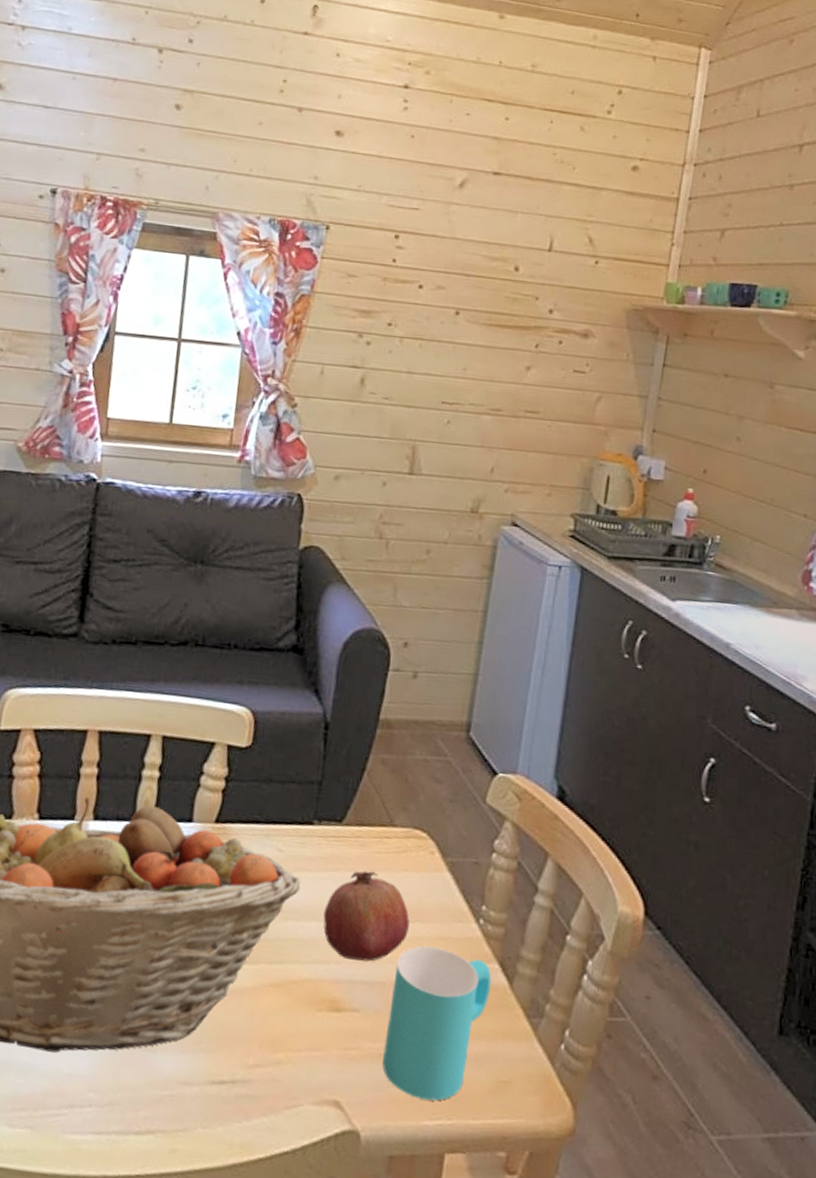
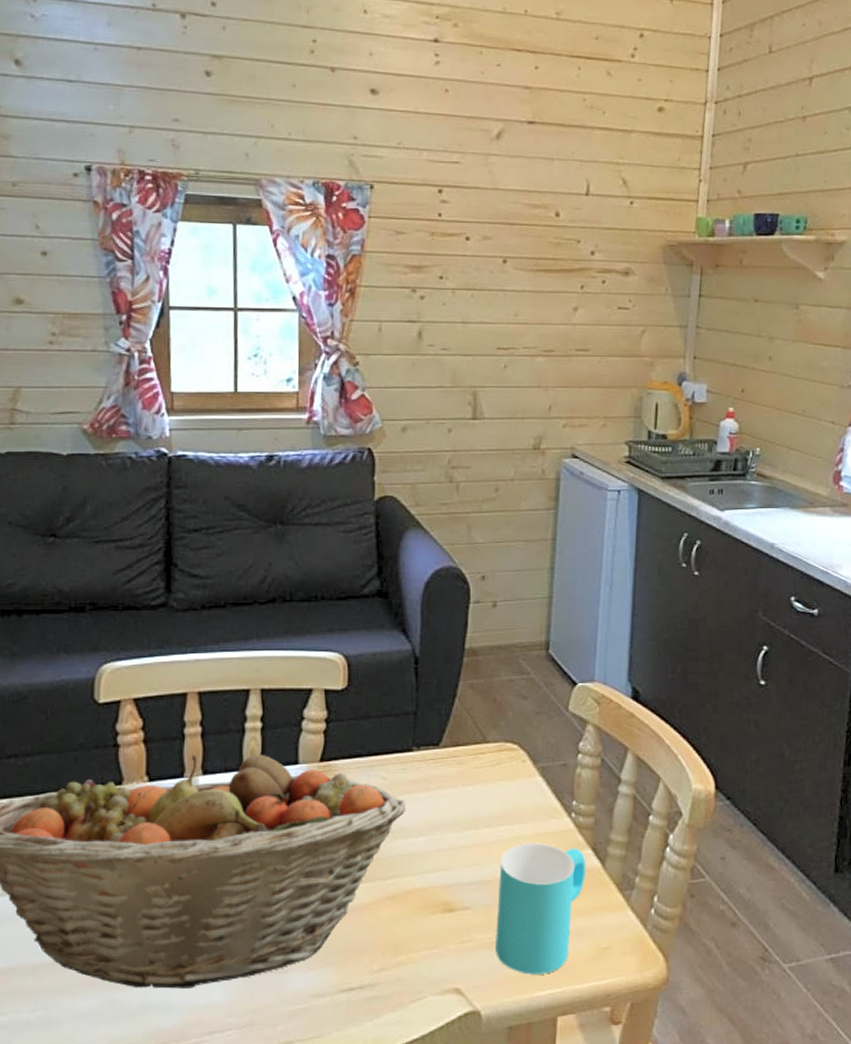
fruit: present [323,870,410,962] -> none [430,785,509,865]

